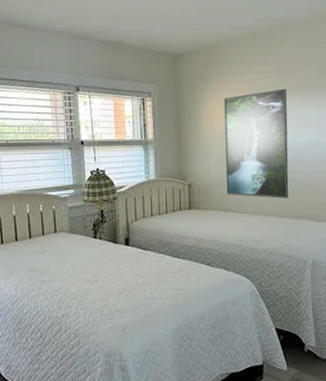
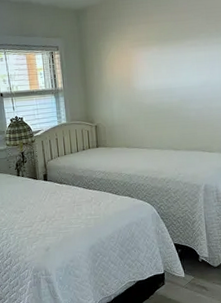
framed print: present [224,88,289,199] -> none [123,35,183,134]

